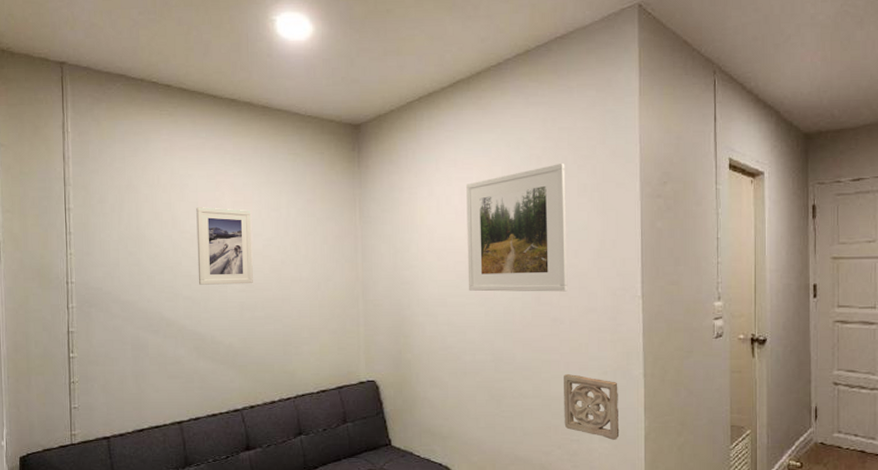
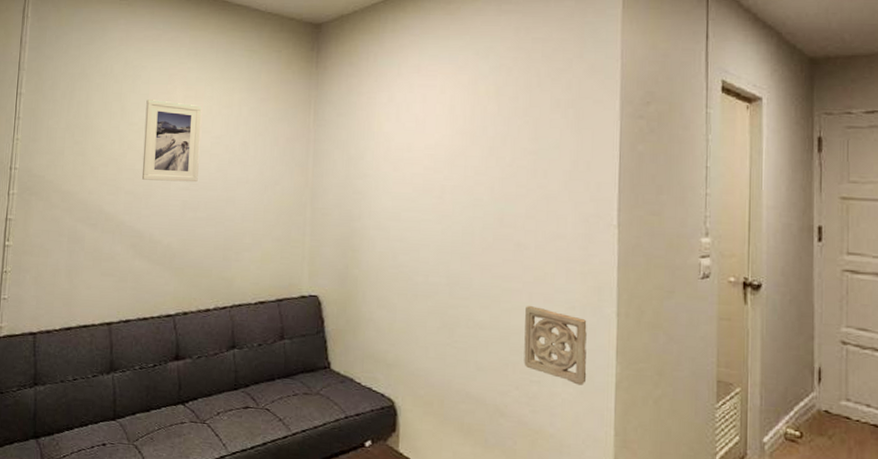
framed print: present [466,164,568,292] -> none [425,76,538,214]

